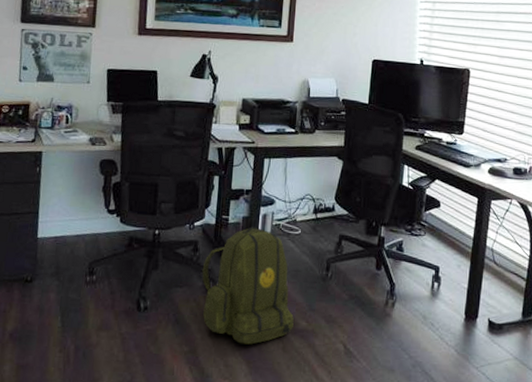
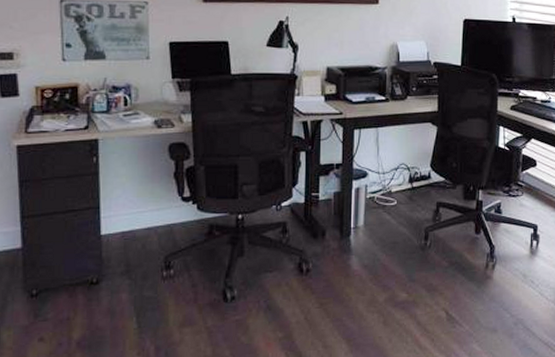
backpack: present [202,226,294,345] -> none [293,202,394,323]

